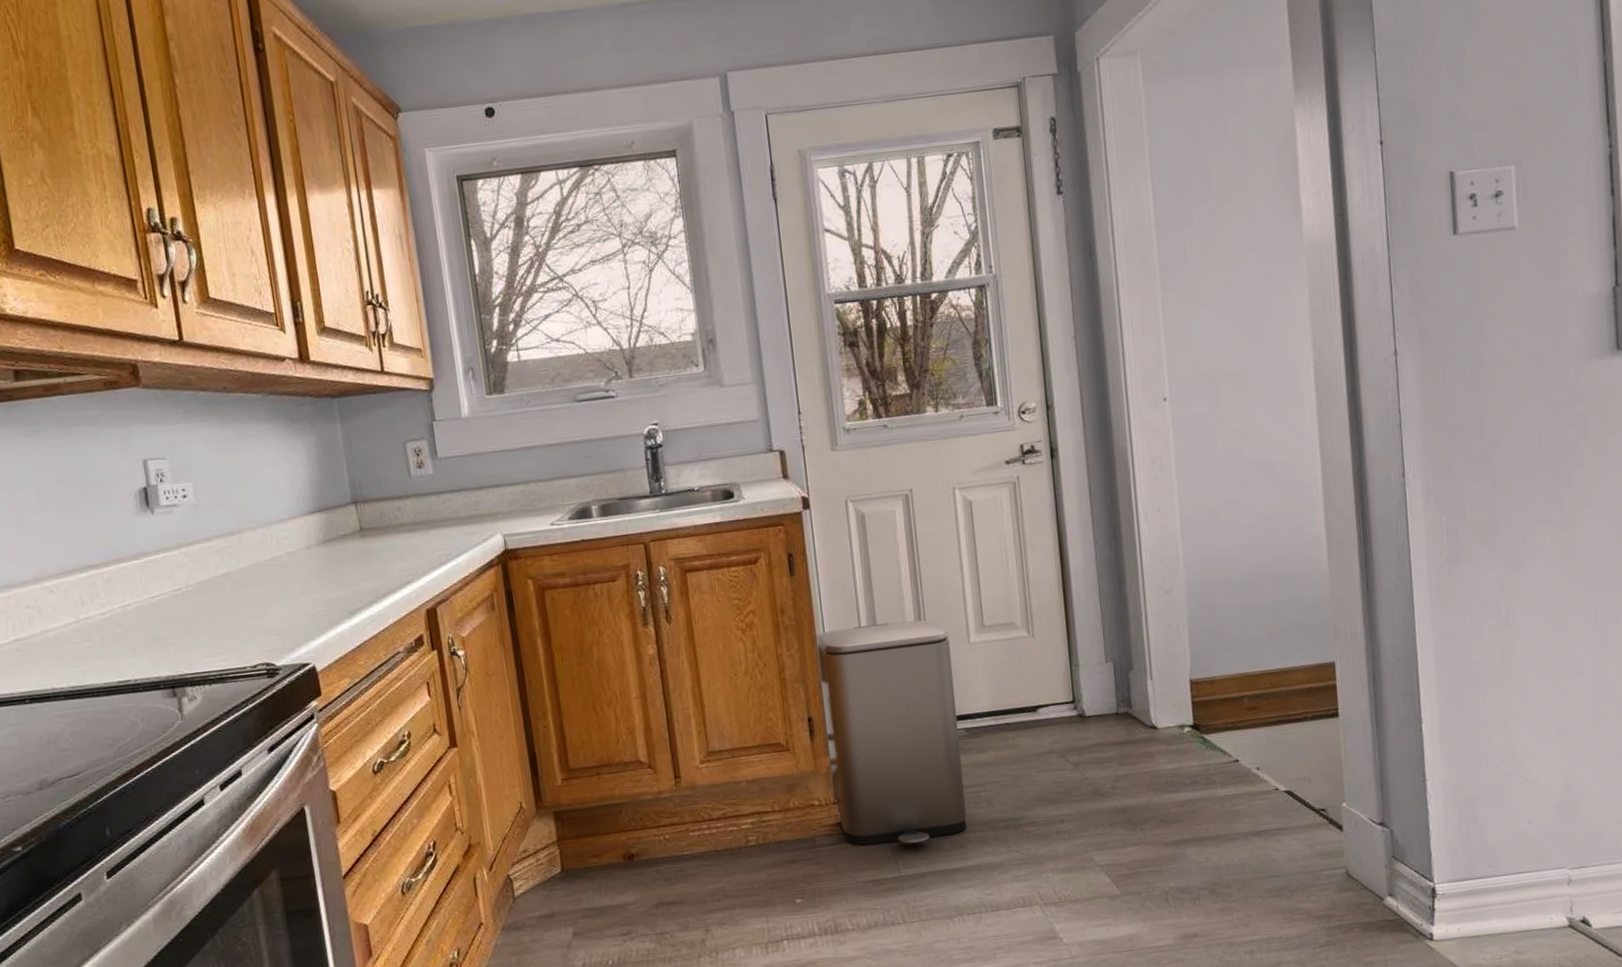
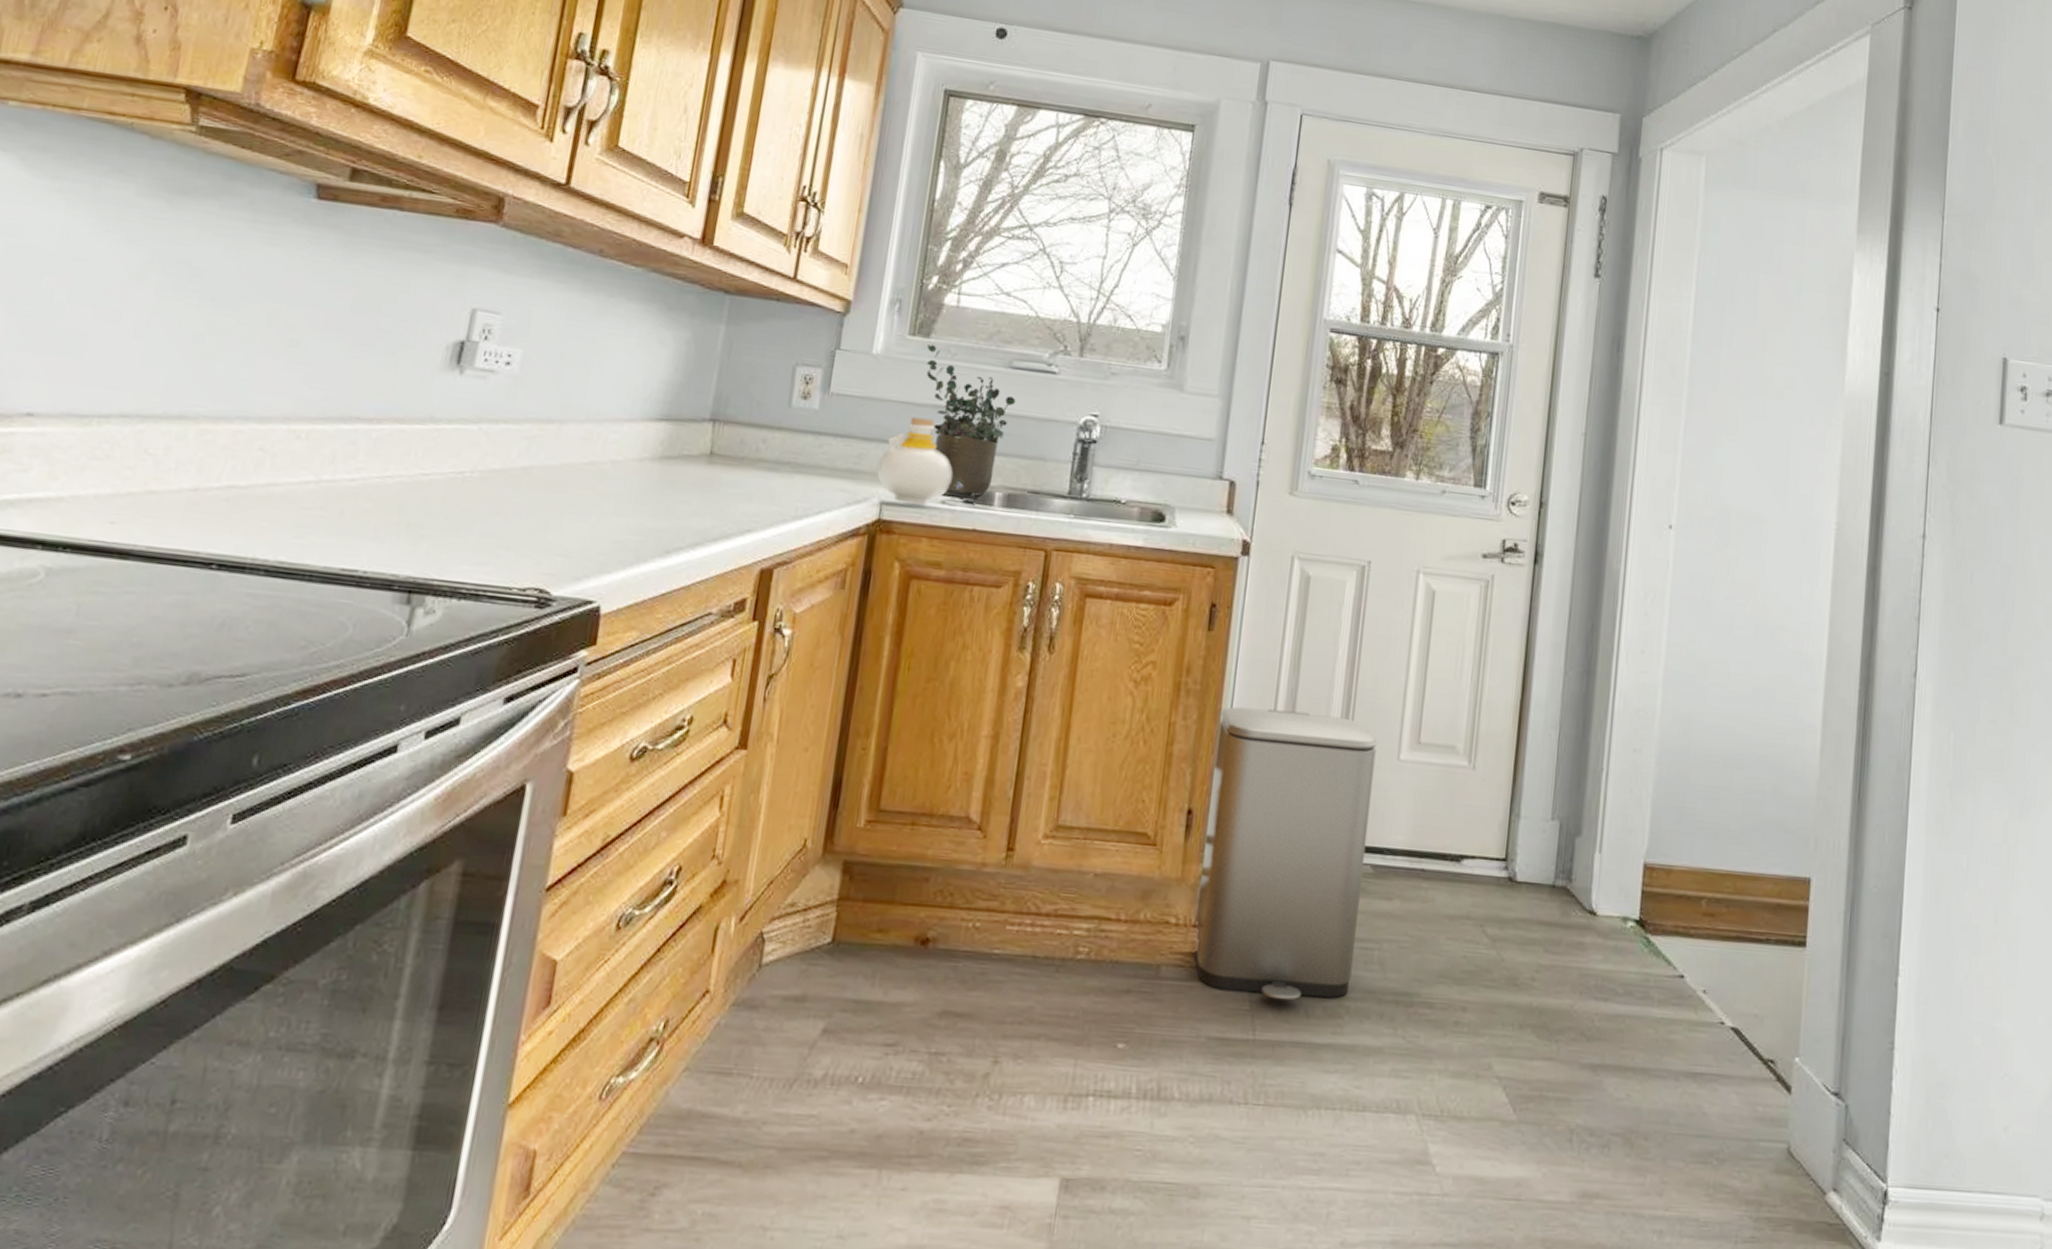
bottle: none [491,459,555,532] -> present [876,417,953,506]
potted plant: none [503,398,588,520] -> present [926,344,1016,501]

